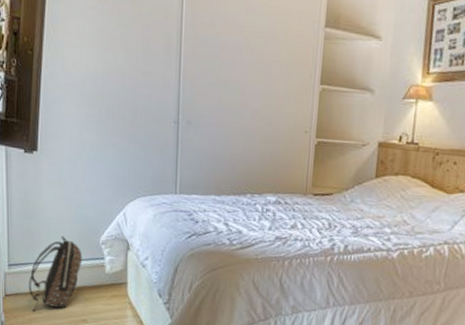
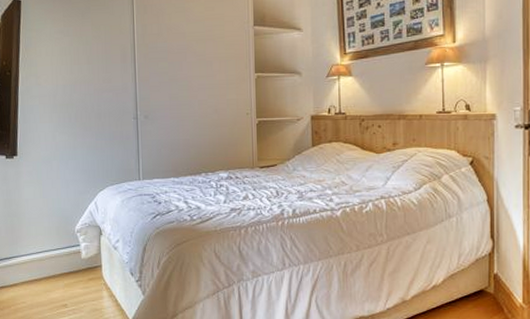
backpack: present [29,236,83,311] -> none [13,229,61,301]

